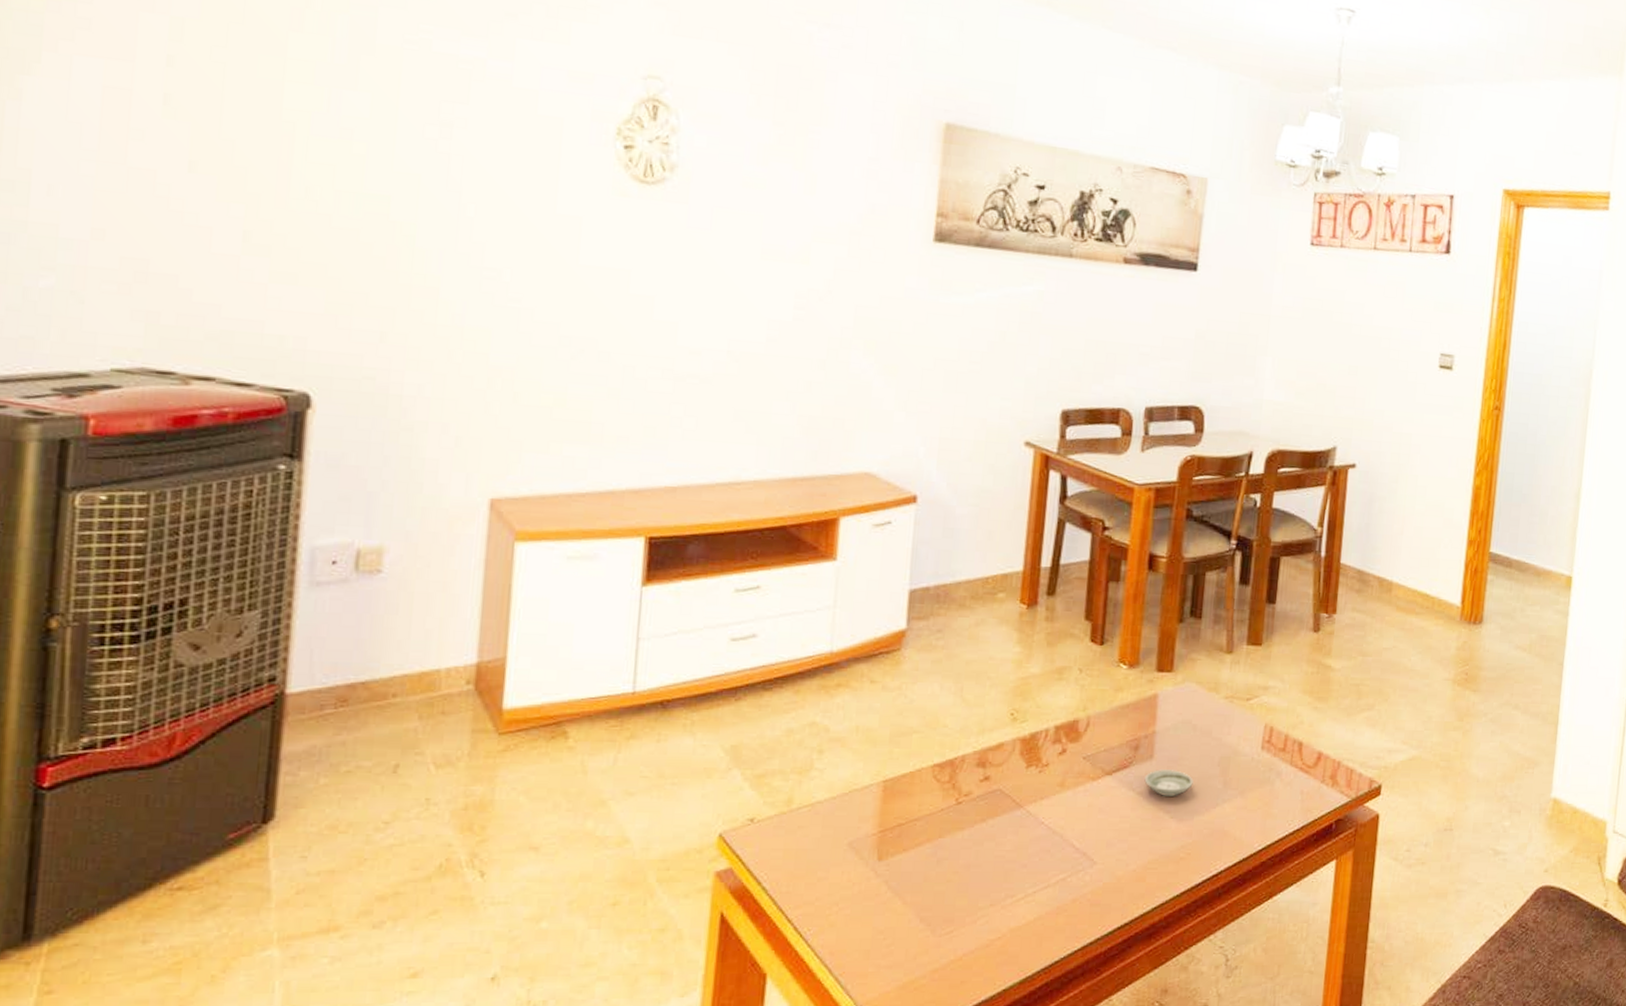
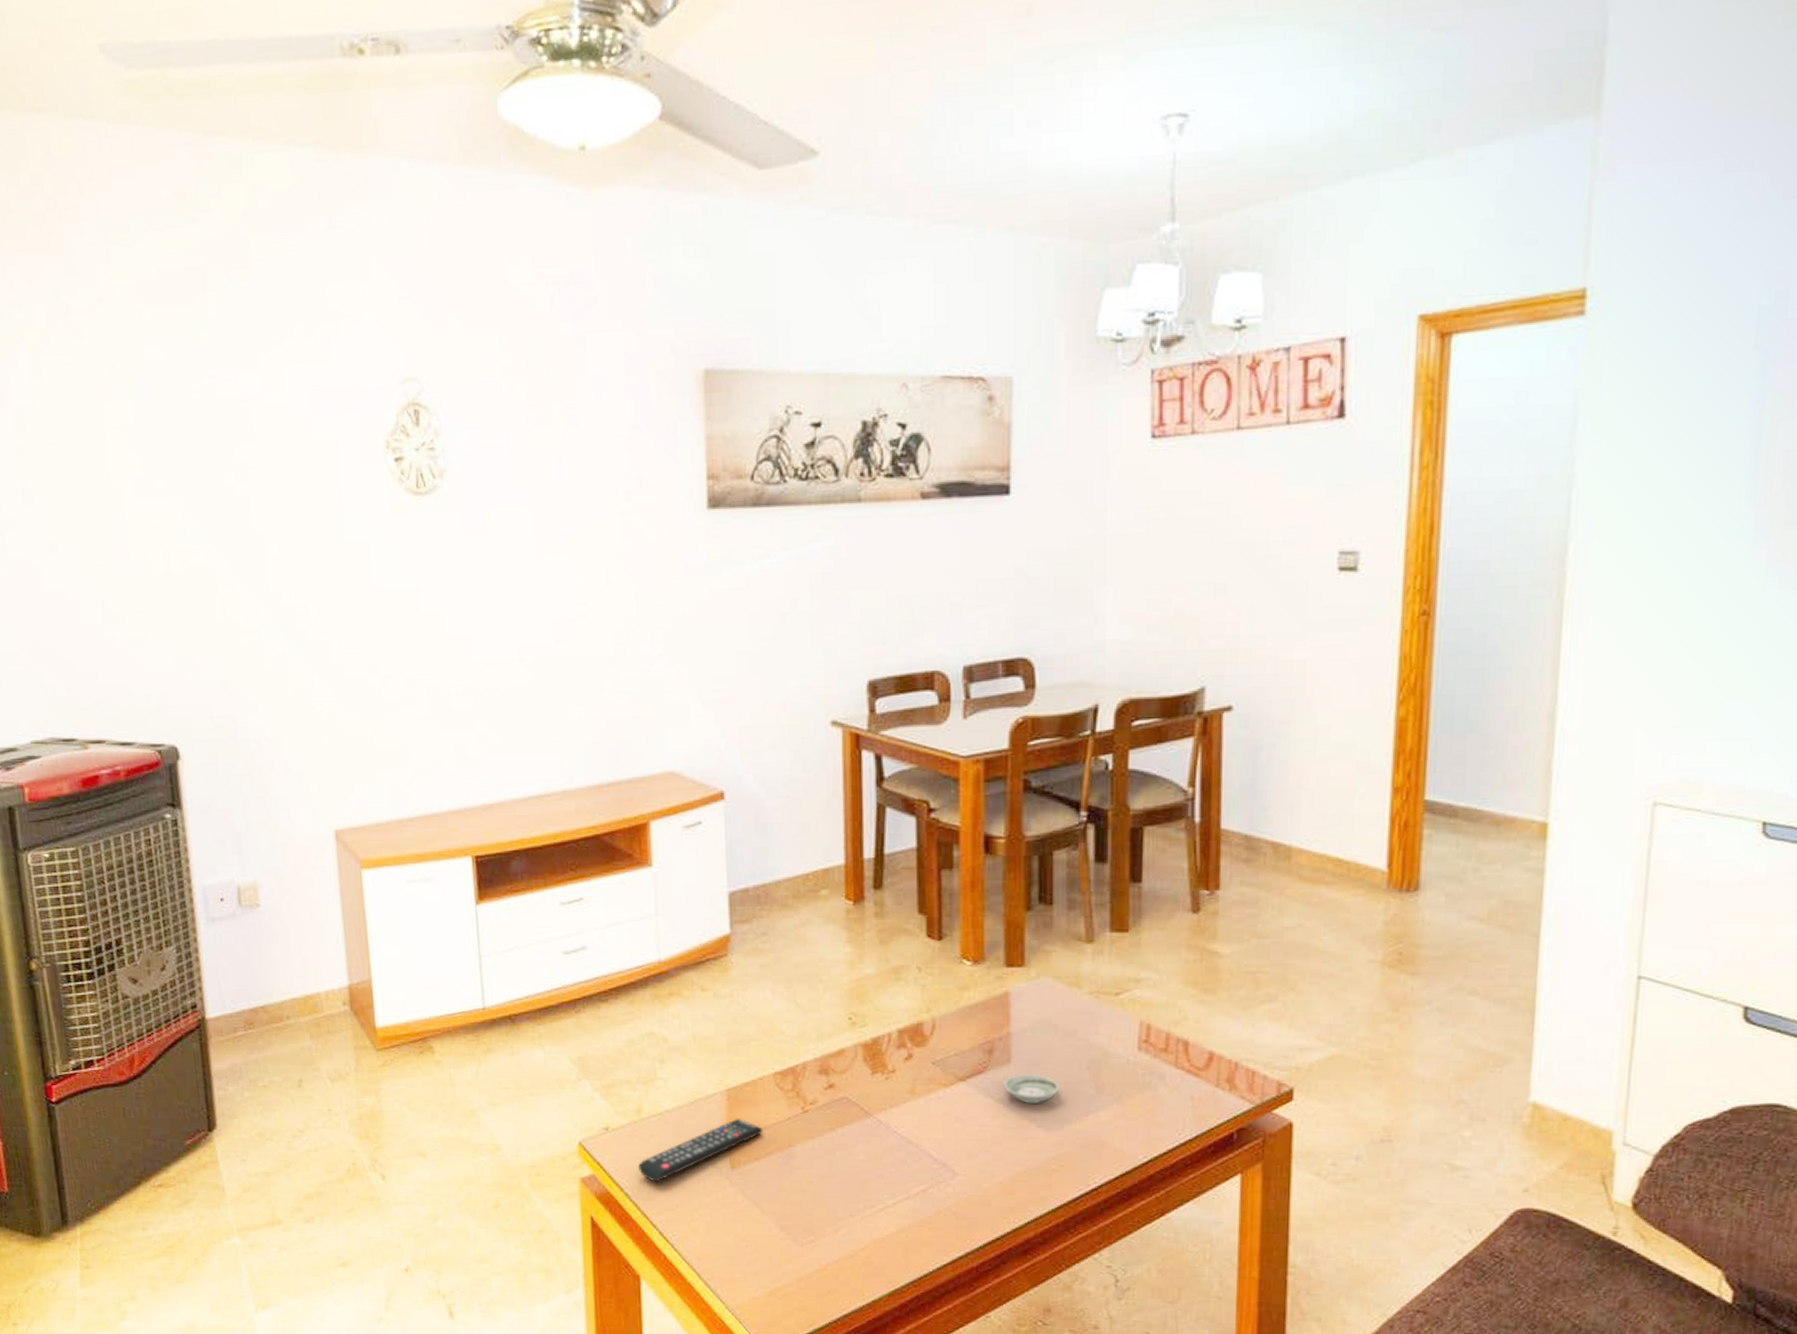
remote control: none [781,810,915,875] -> present [638,1119,763,1183]

